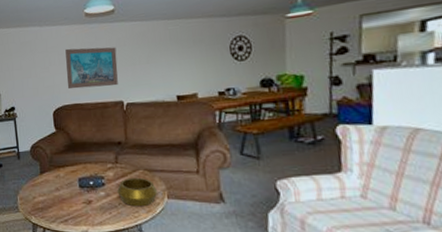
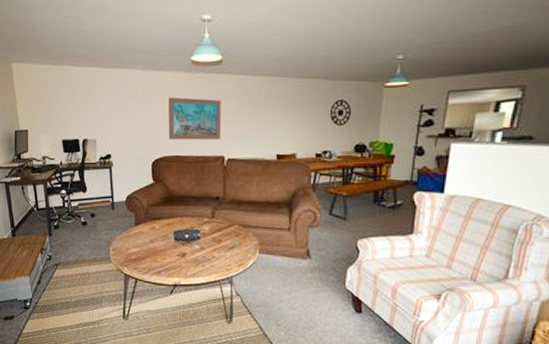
decorative bowl: present [117,177,158,207] -> none [212,232,251,261]

